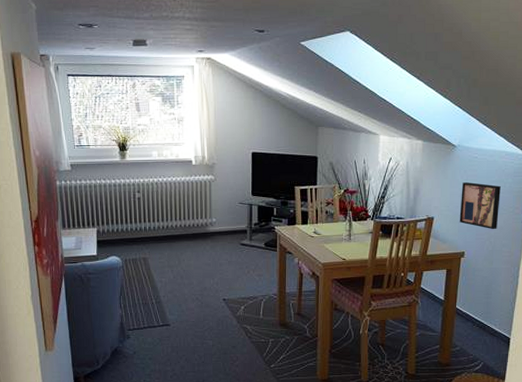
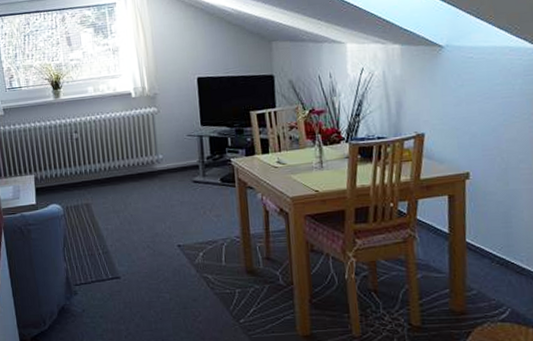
wall art: present [459,182,501,230] -> none [456,87,510,143]

